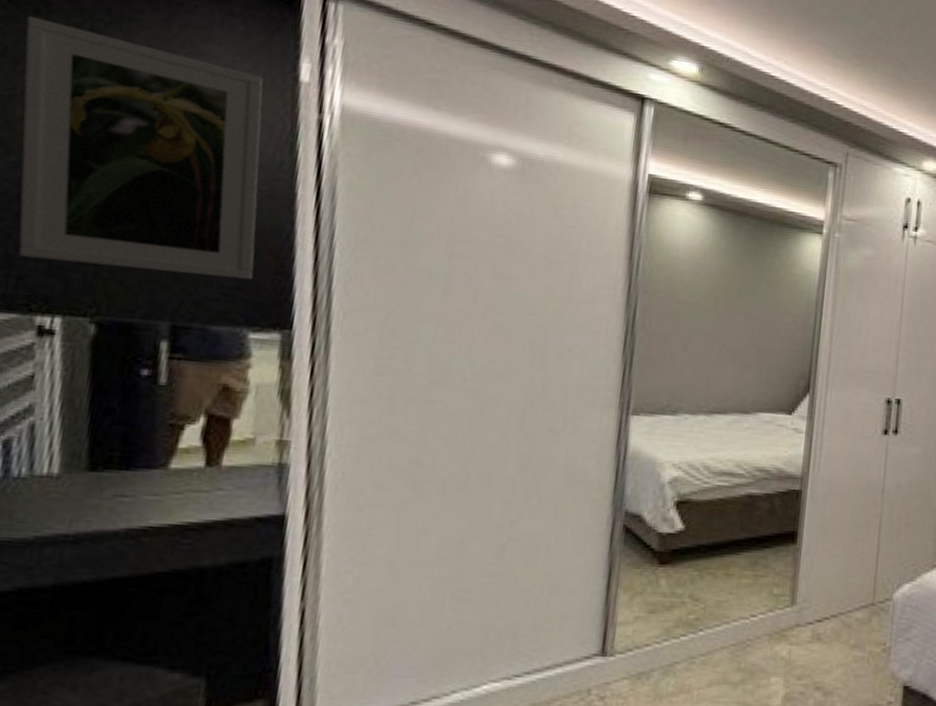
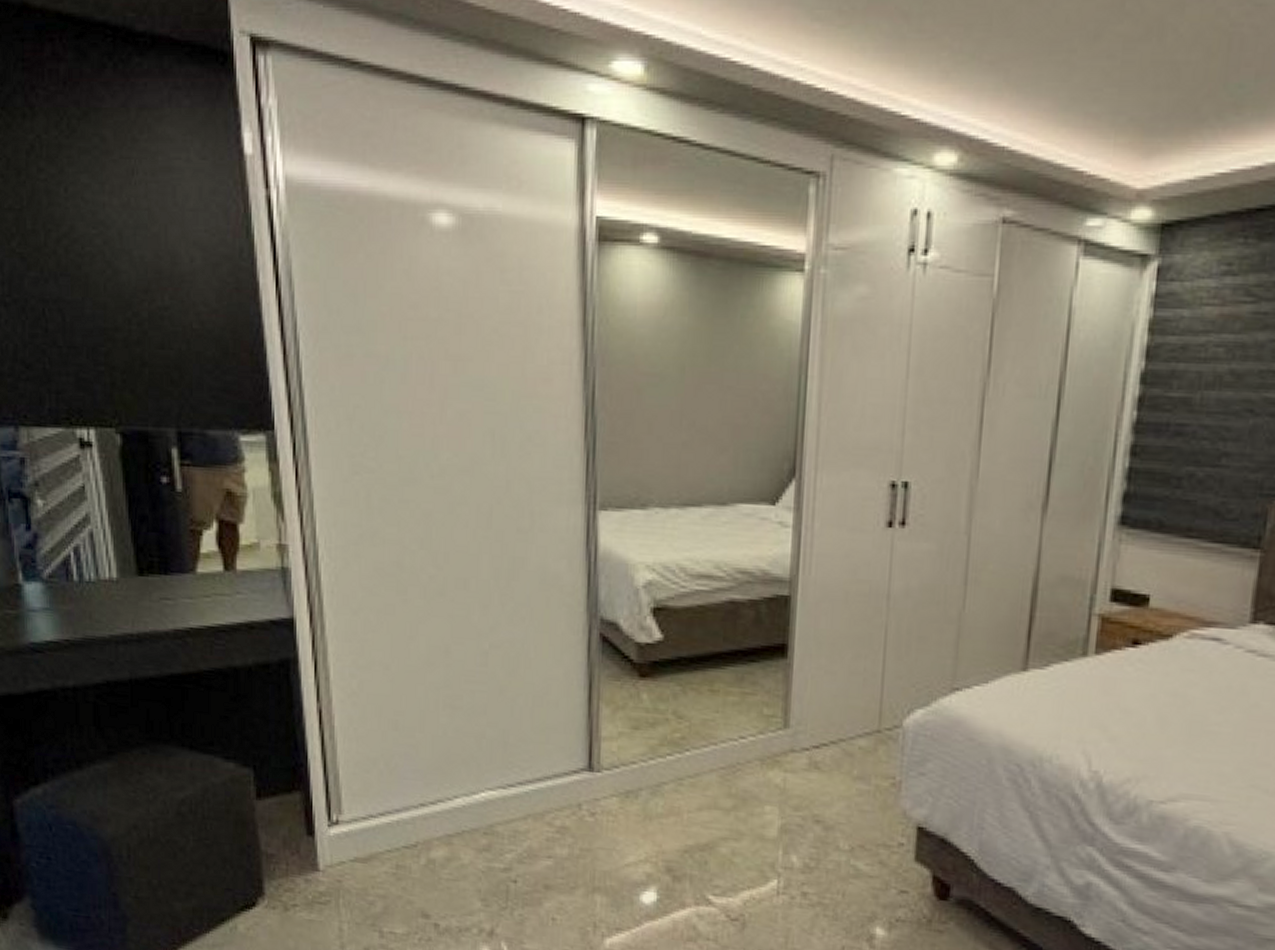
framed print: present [18,16,263,279] -> none [18,121,235,379]

